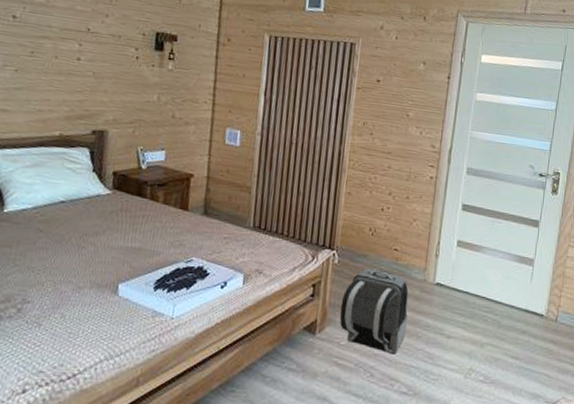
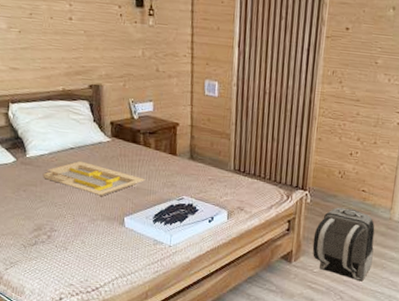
serving tray: none [22,216,148,259] -> present [44,161,145,196]

